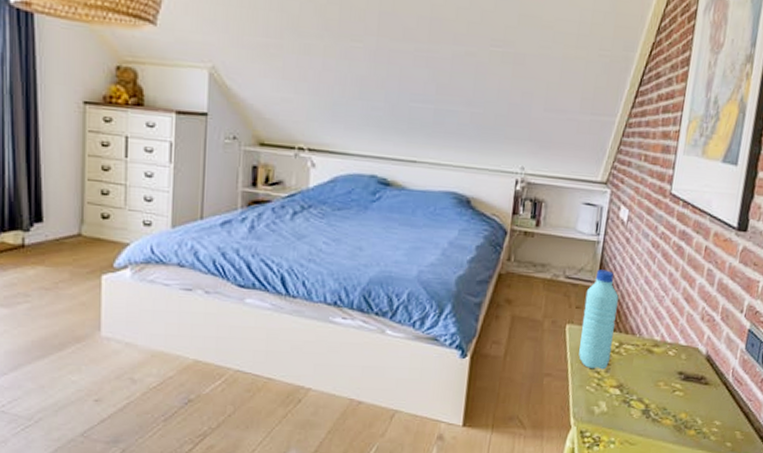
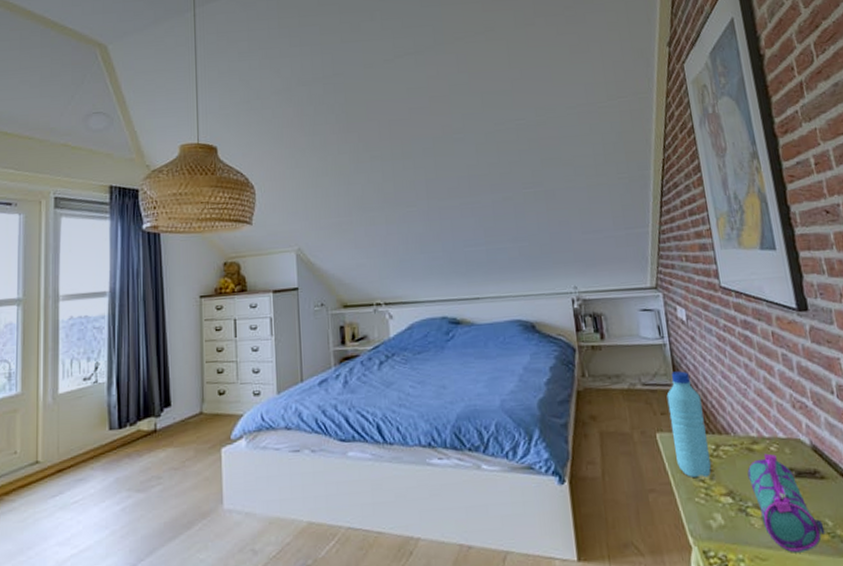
pencil case: none [640,356,694,442] -> present [747,453,825,553]

